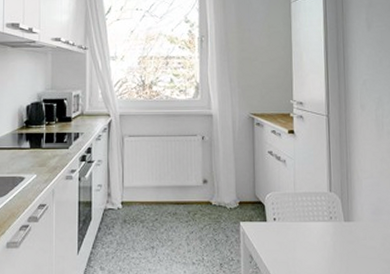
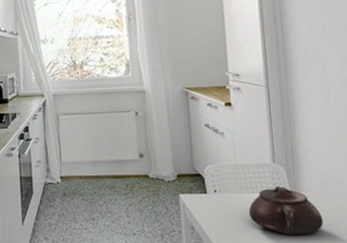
teapot: none [304,215,372,264] -> present [248,186,324,236]

